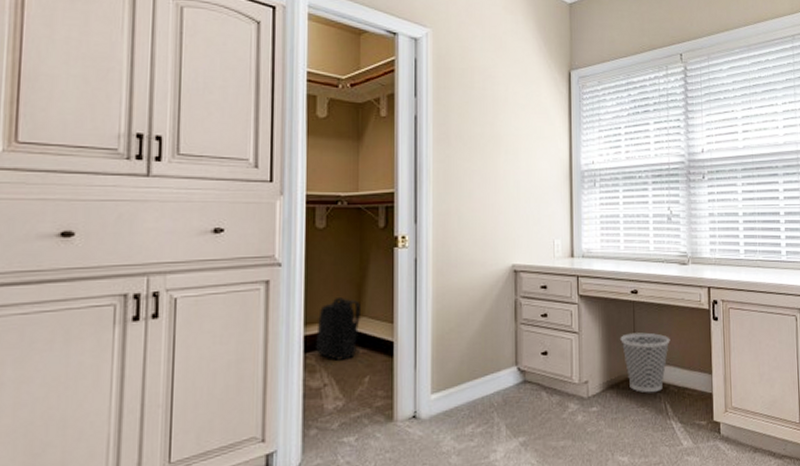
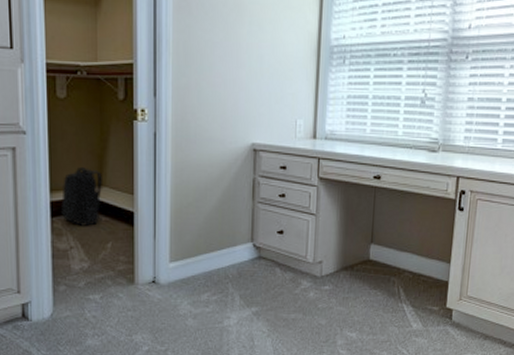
wastebasket: present [620,332,670,393] -> none [358,218,410,277]

